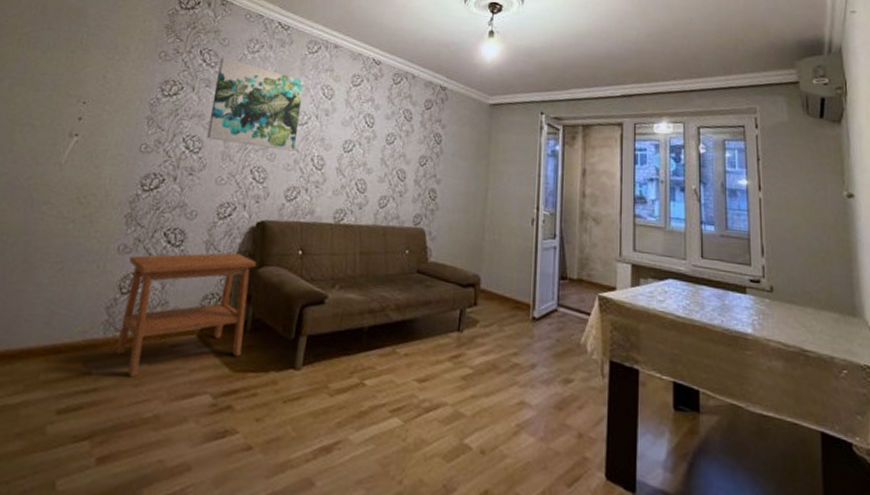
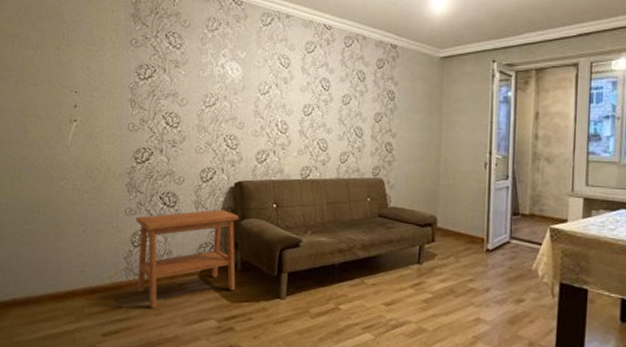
wall art: present [207,57,305,152] -> none [182,39,262,119]

